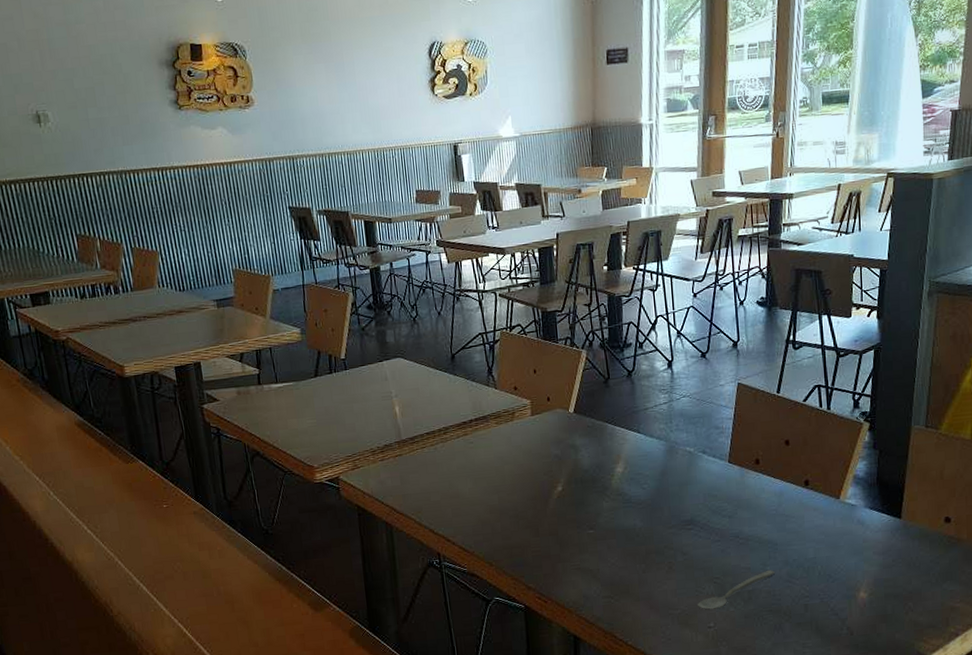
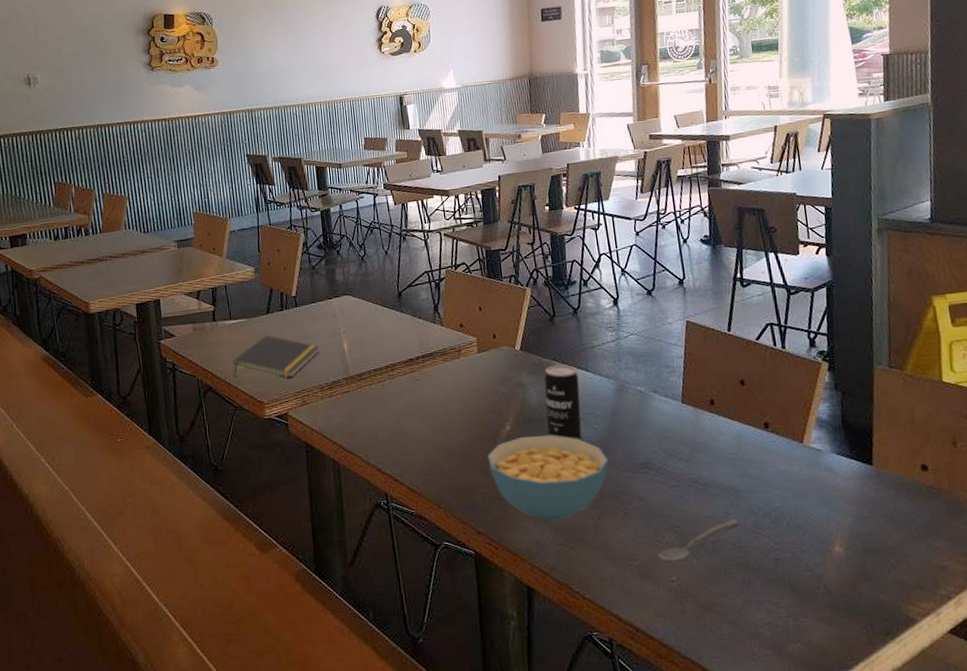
notepad: none [281,398,371,442] -> present [233,334,320,378]
cereal bowl: none [539,495,656,576] -> present [487,435,609,521]
beverage can: none [596,426,632,500] -> present [544,364,582,440]

